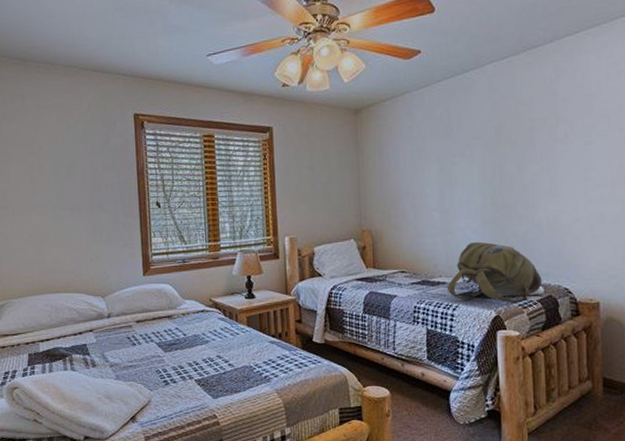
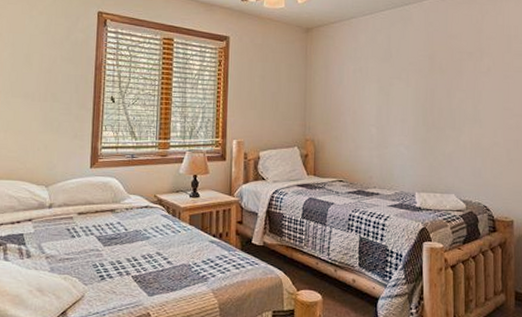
backpack: present [448,241,542,303] -> none [381,157,464,217]

